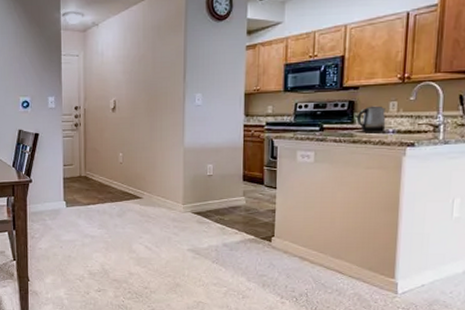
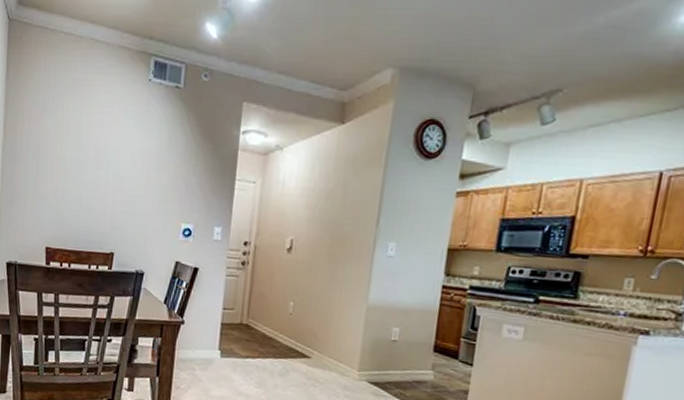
kettle: present [356,105,386,133] -> none [580,280,619,315]

